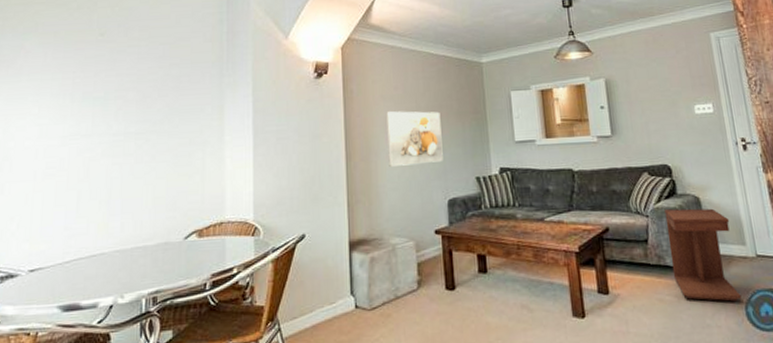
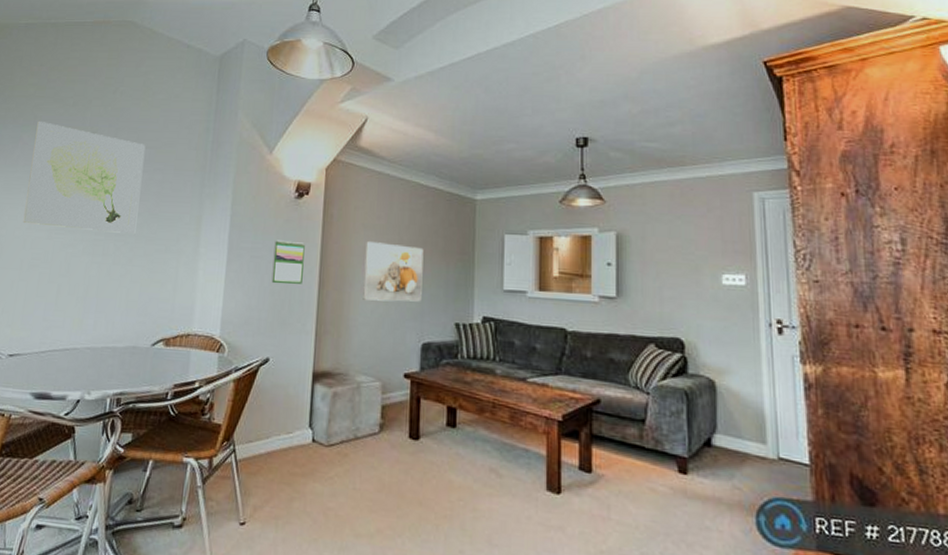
wall art: none [33,27,159,133] -> present [23,120,146,235]
calendar: none [299,119,330,162] -> present [271,240,305,284]
side table: present [664,208,742,302] -> none [670,389,753,507]

